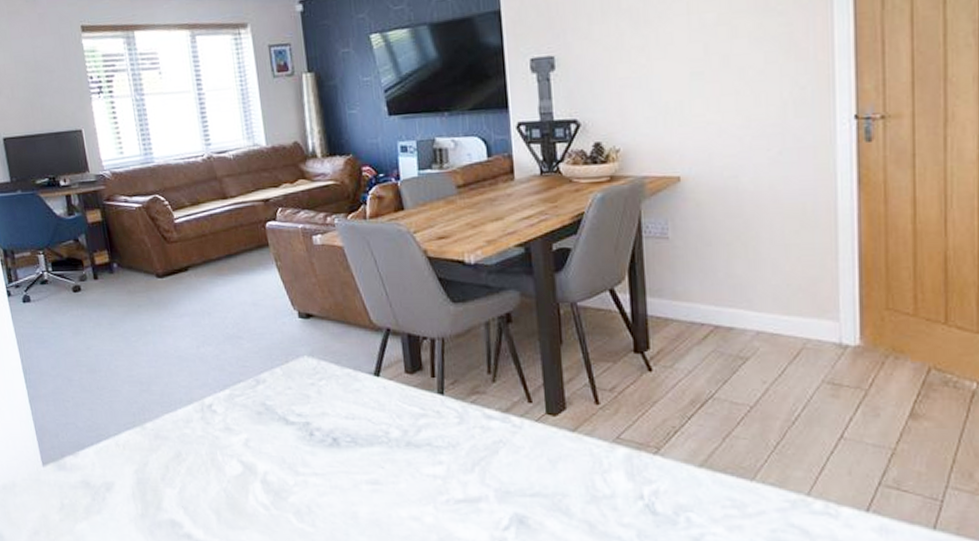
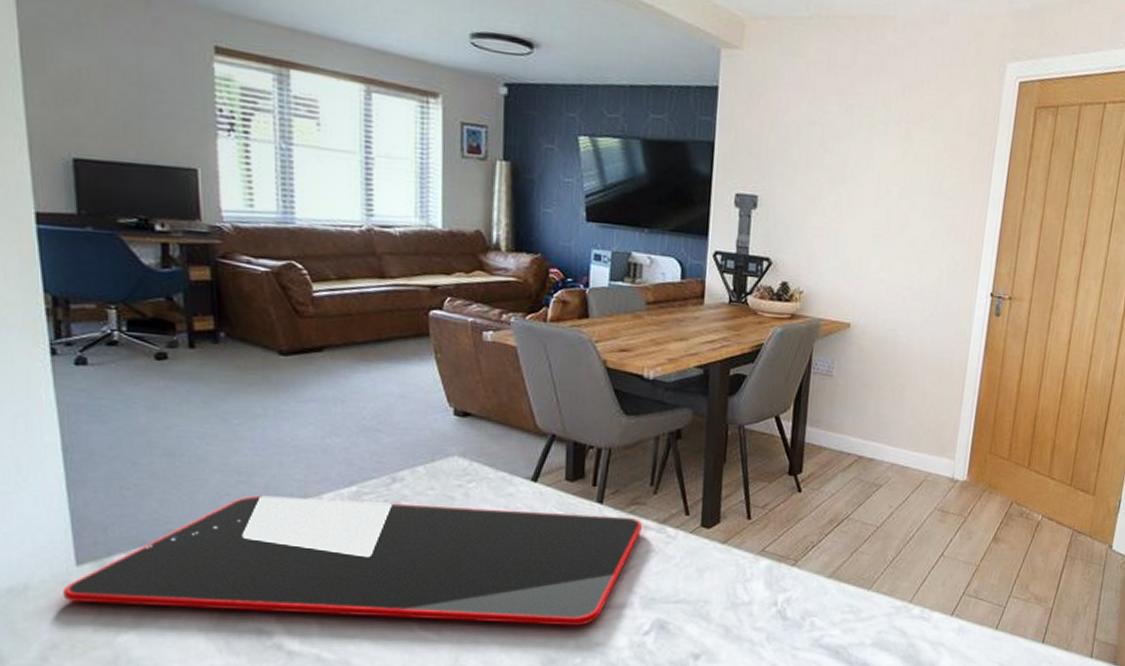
cutting board: none [37,402,487,520] -> present [63,495,643,626]

